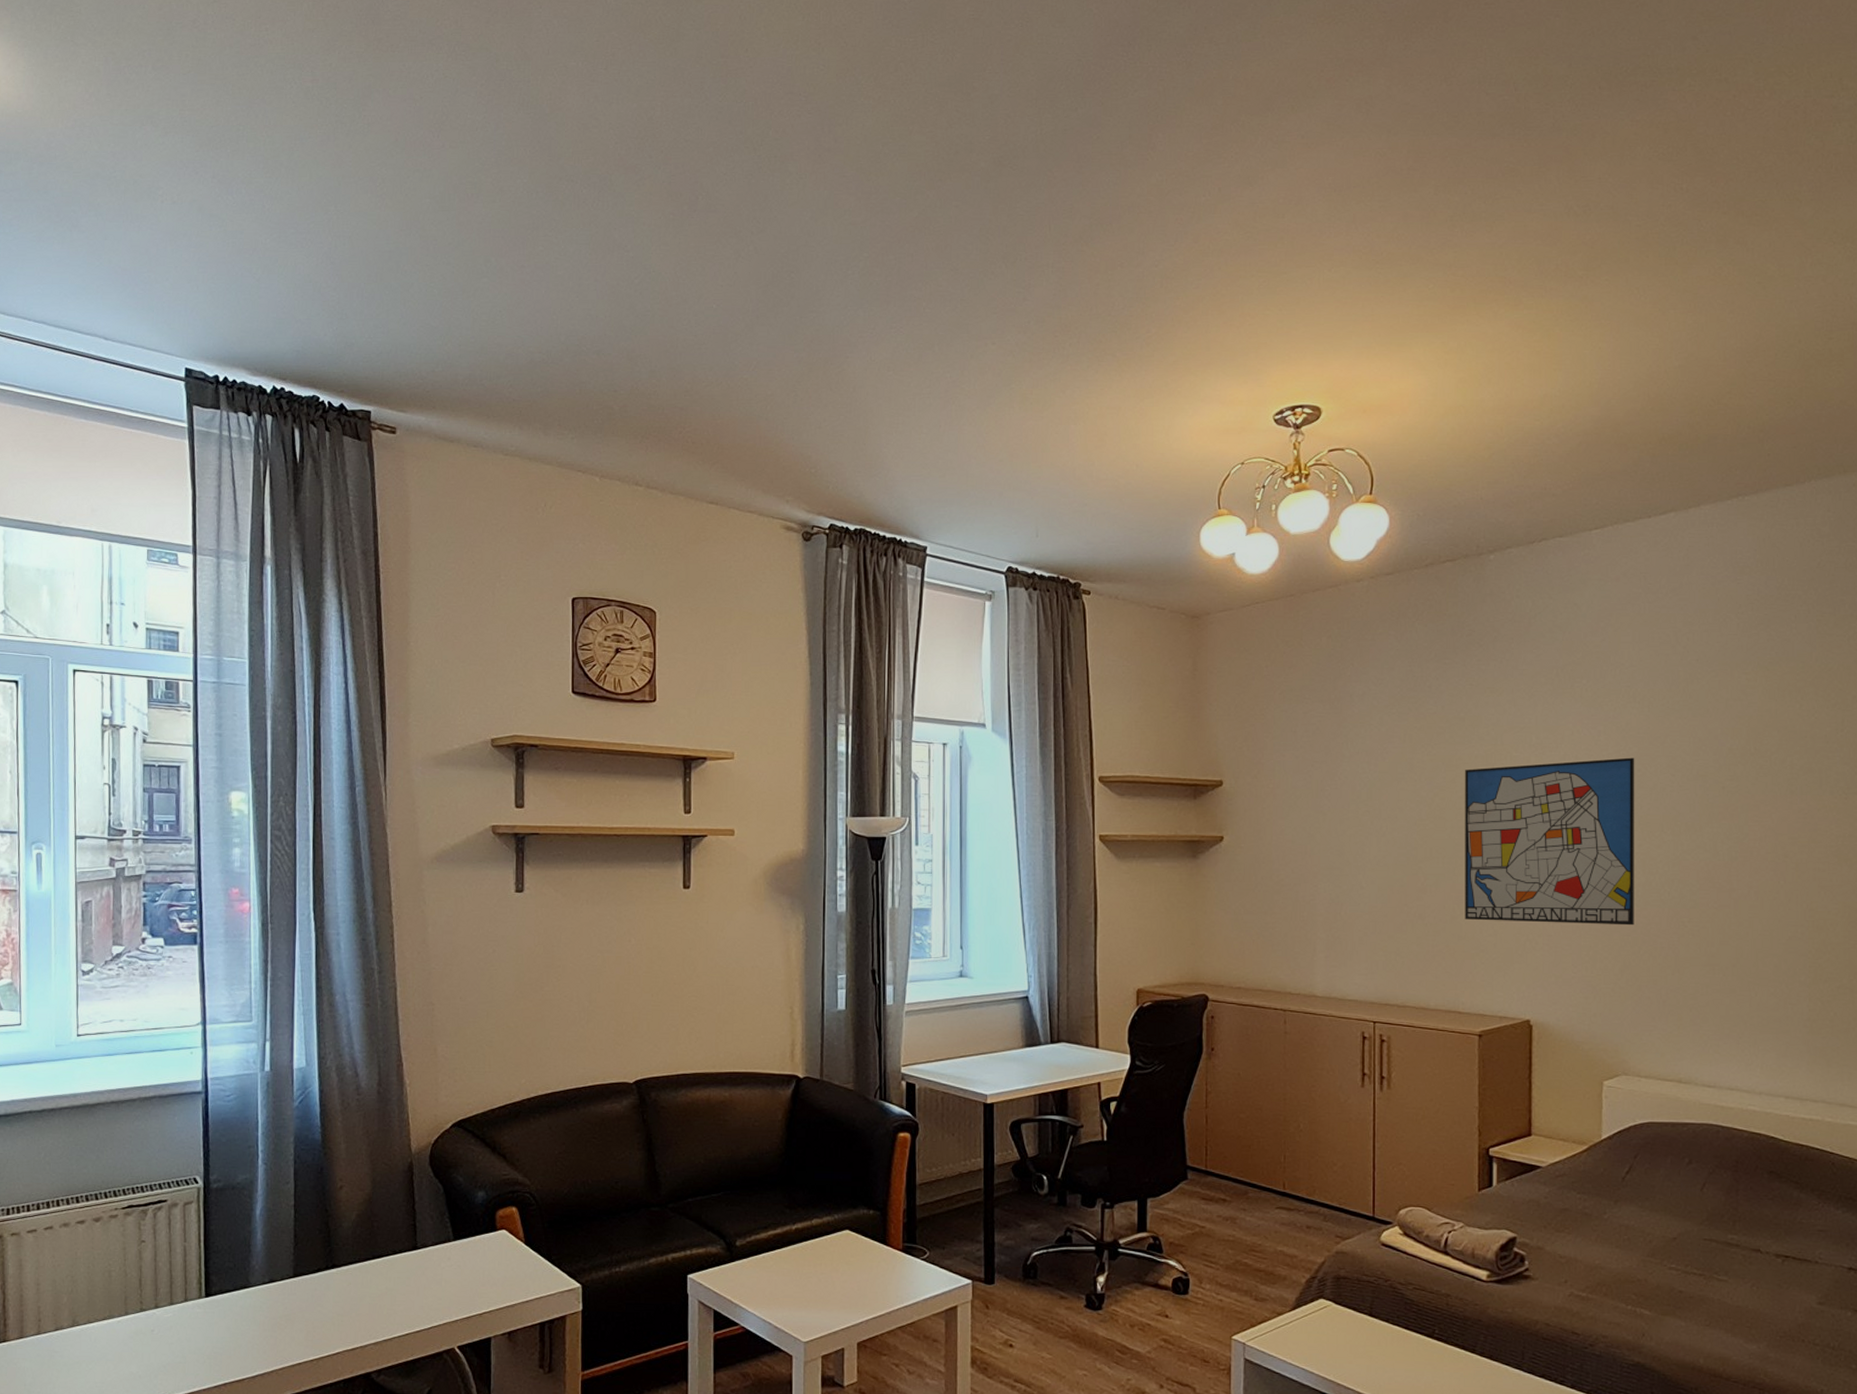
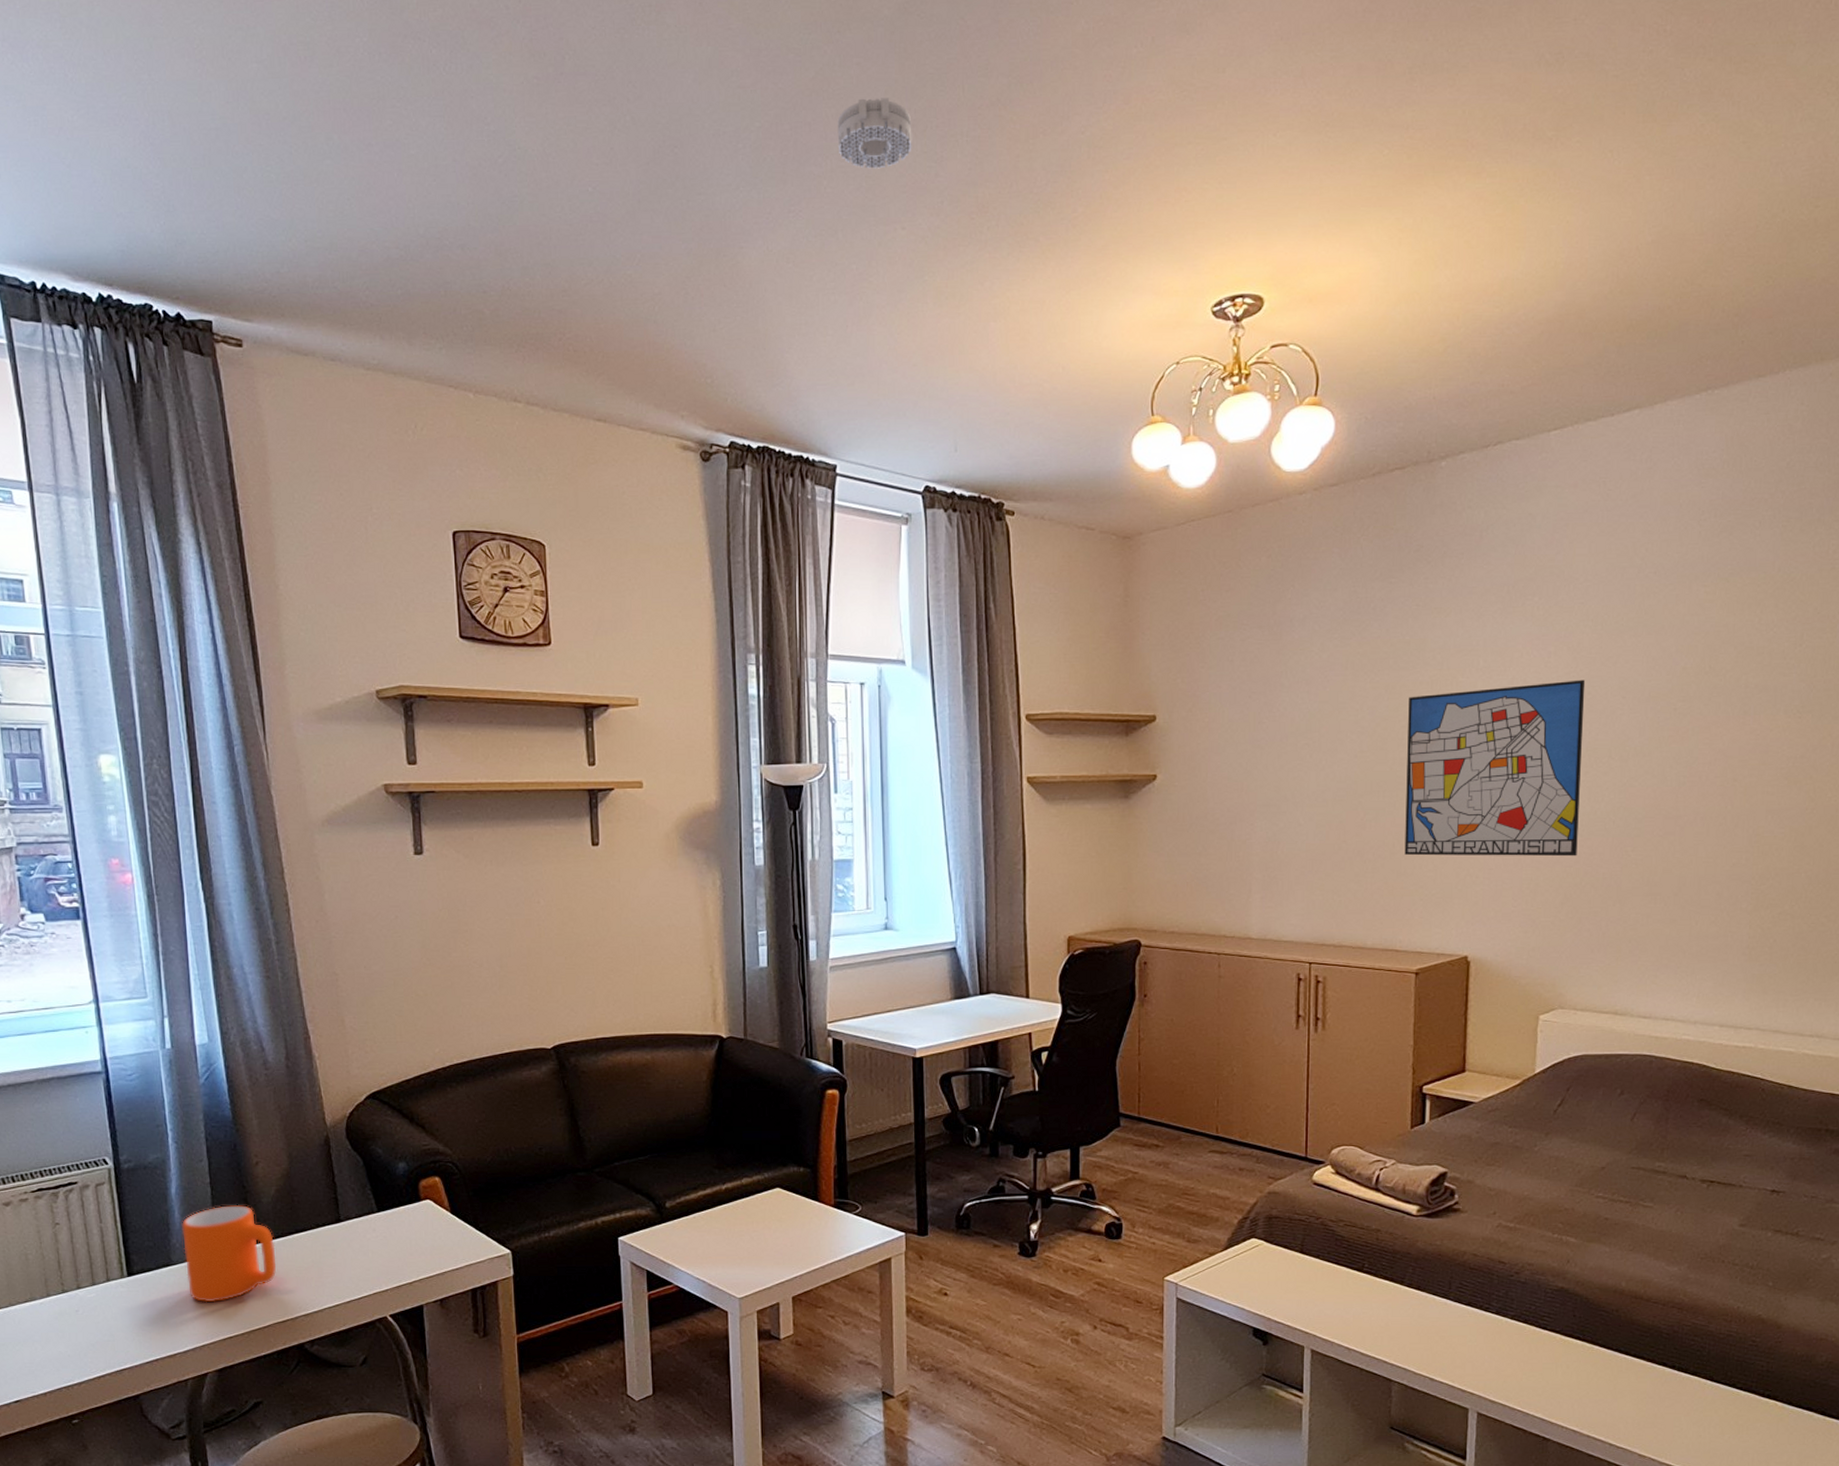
mug: none [262,1229,351,1327] -> present [182,1205,277,1303]
smoke detector: none [936,234,1003,293] -> present [837,98,912,169]

